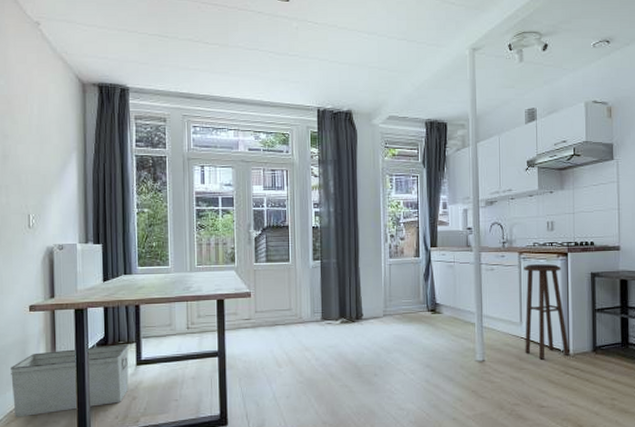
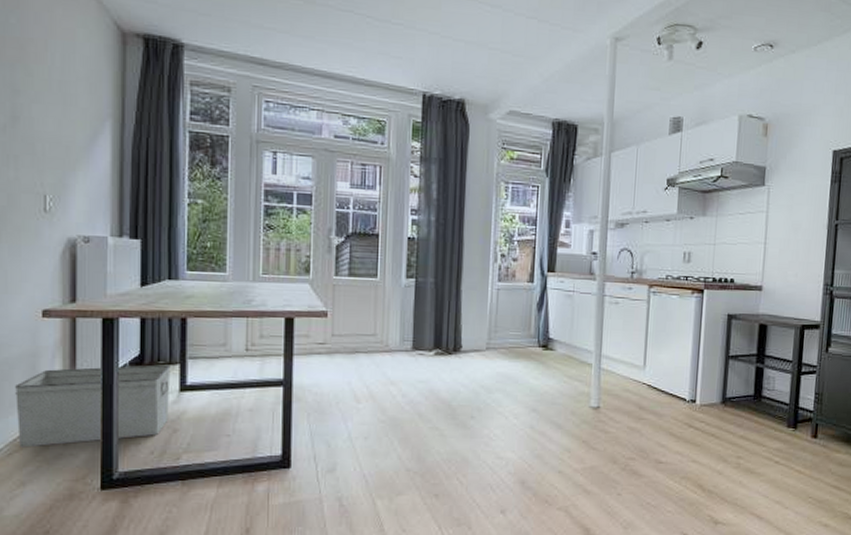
stool: present [524,263,569,360] -> none [646,299,696,410]

